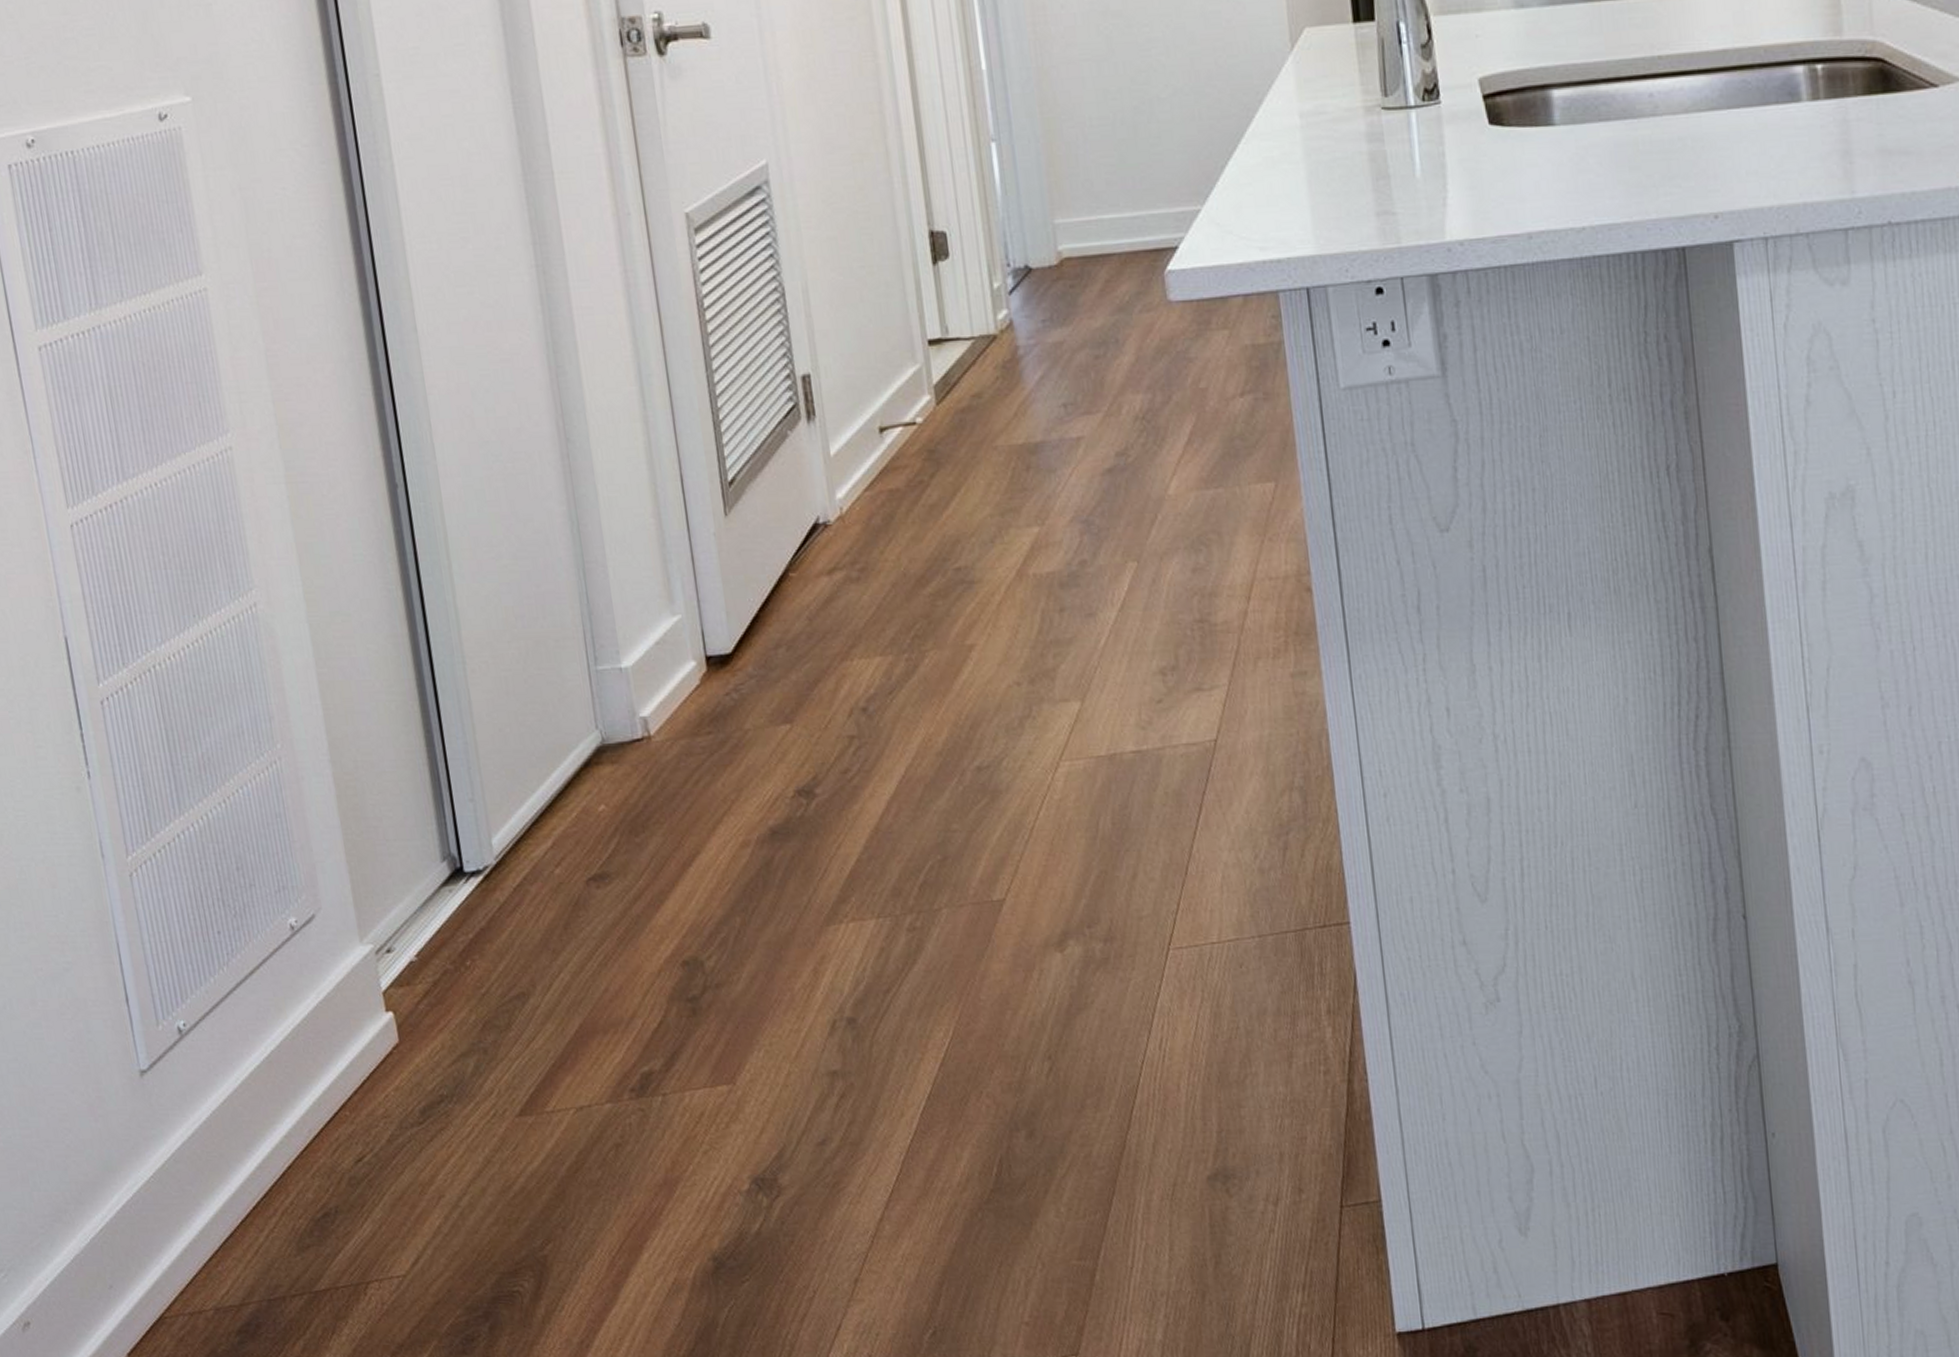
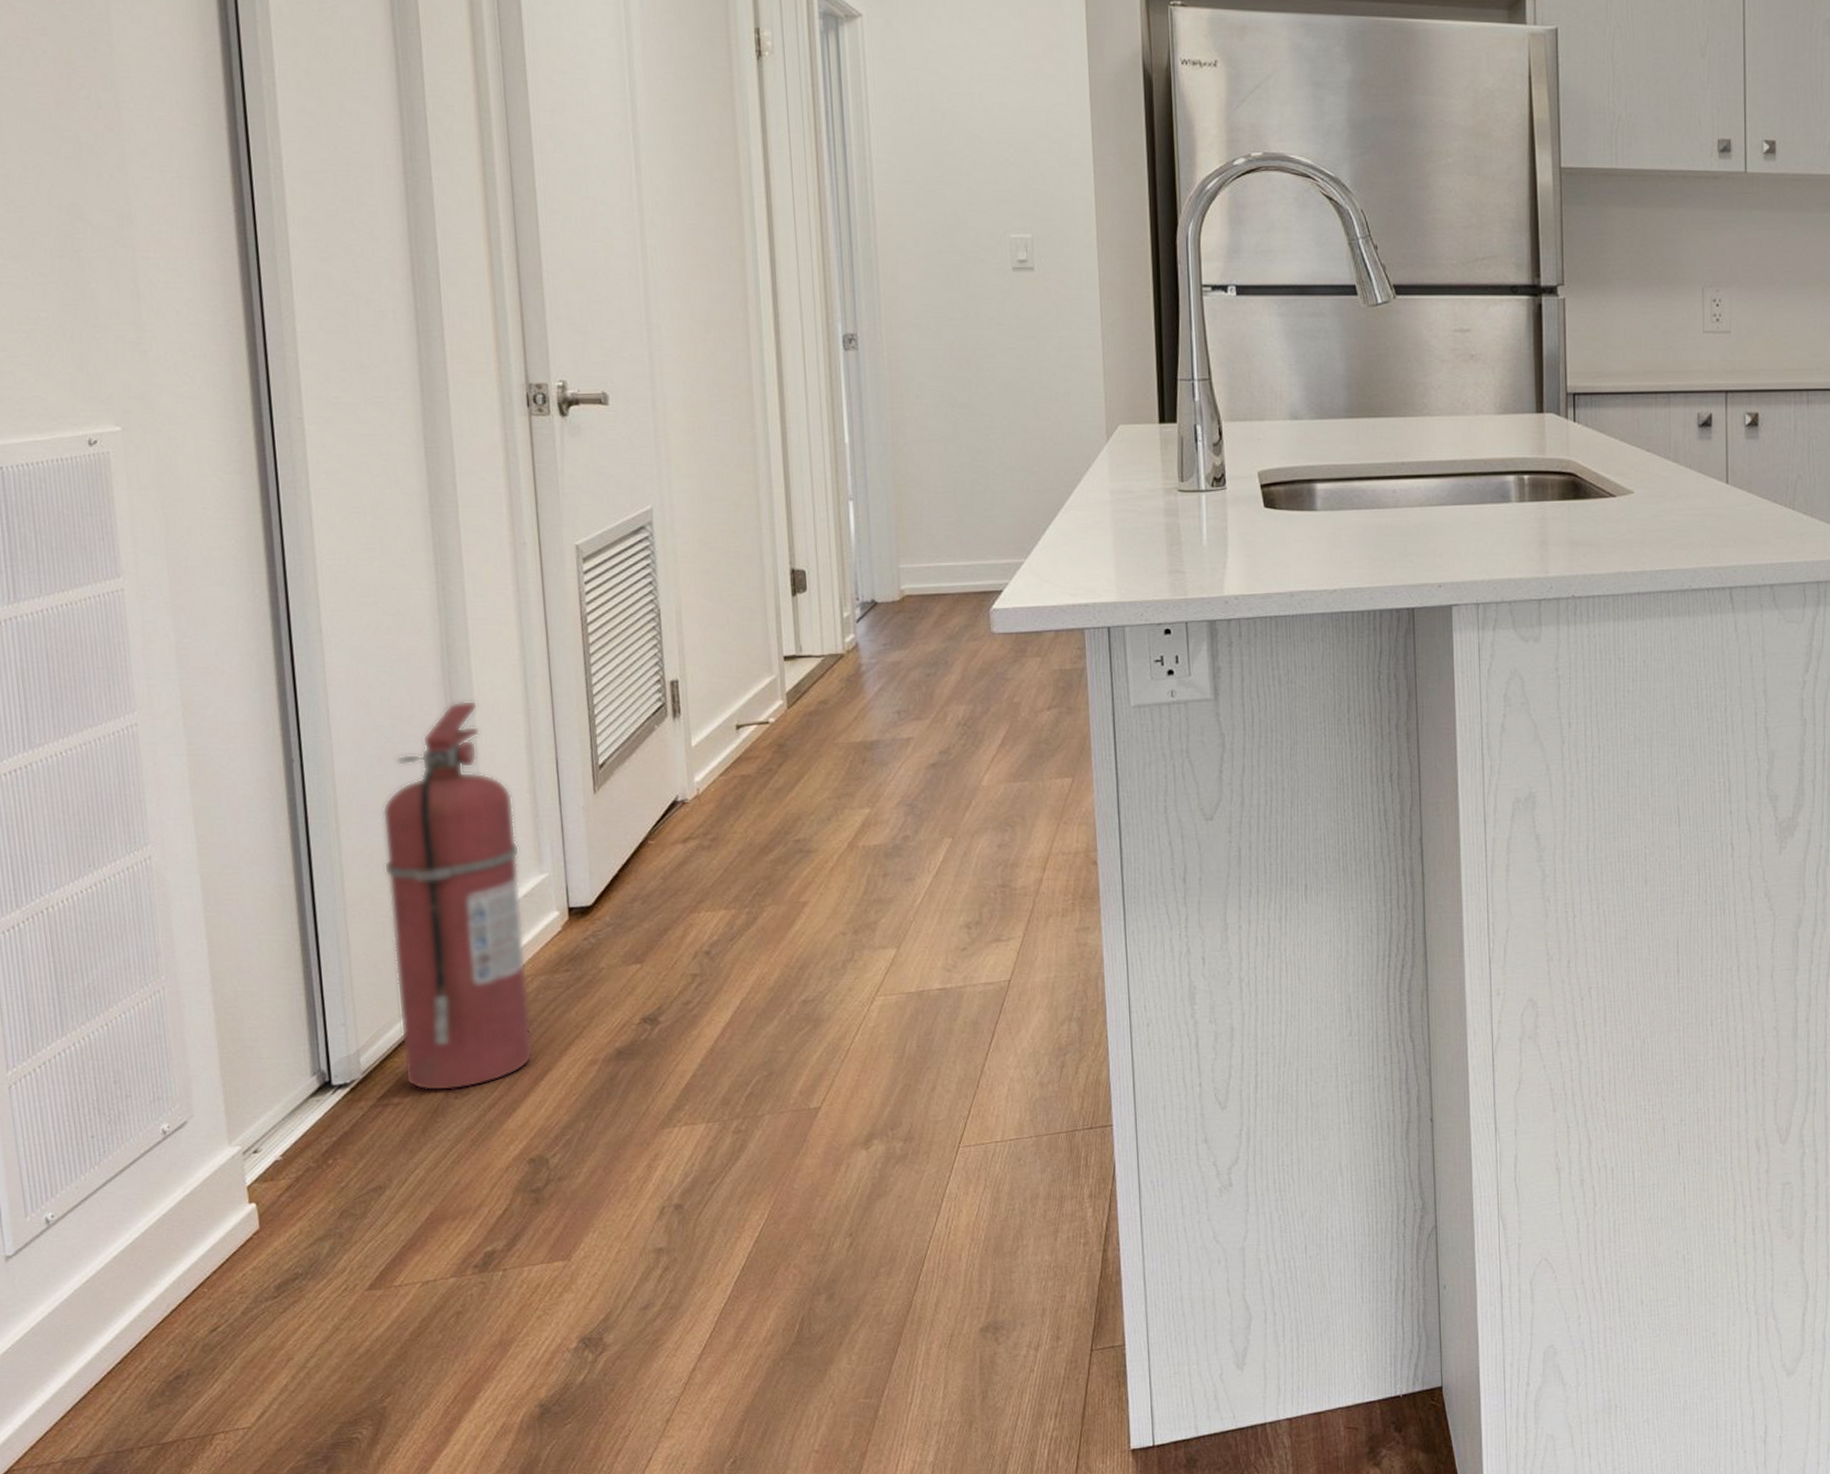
fire extinguisher: none [495,407,679,879] -> present [382,700,533,1091]

